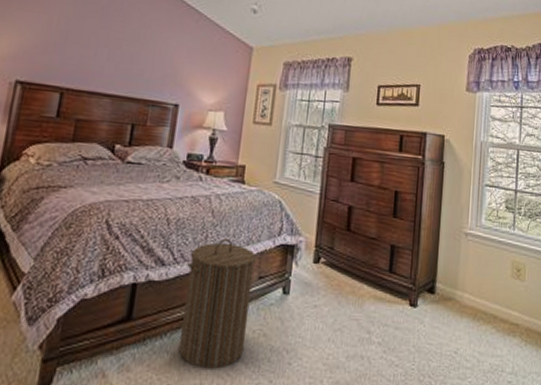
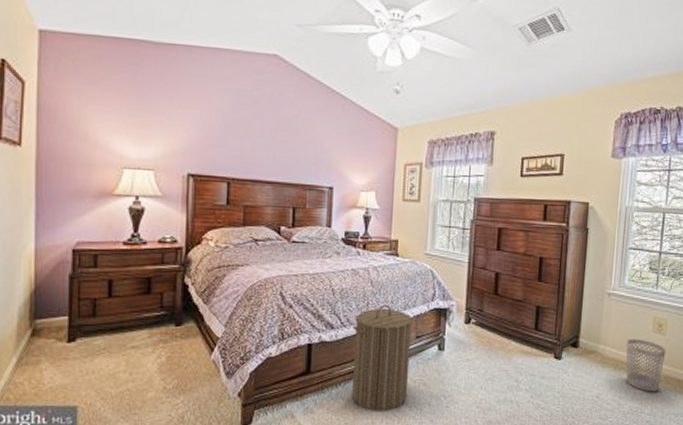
wastebasket: none [484,284,526,347] -> present [626,338,666,392]

